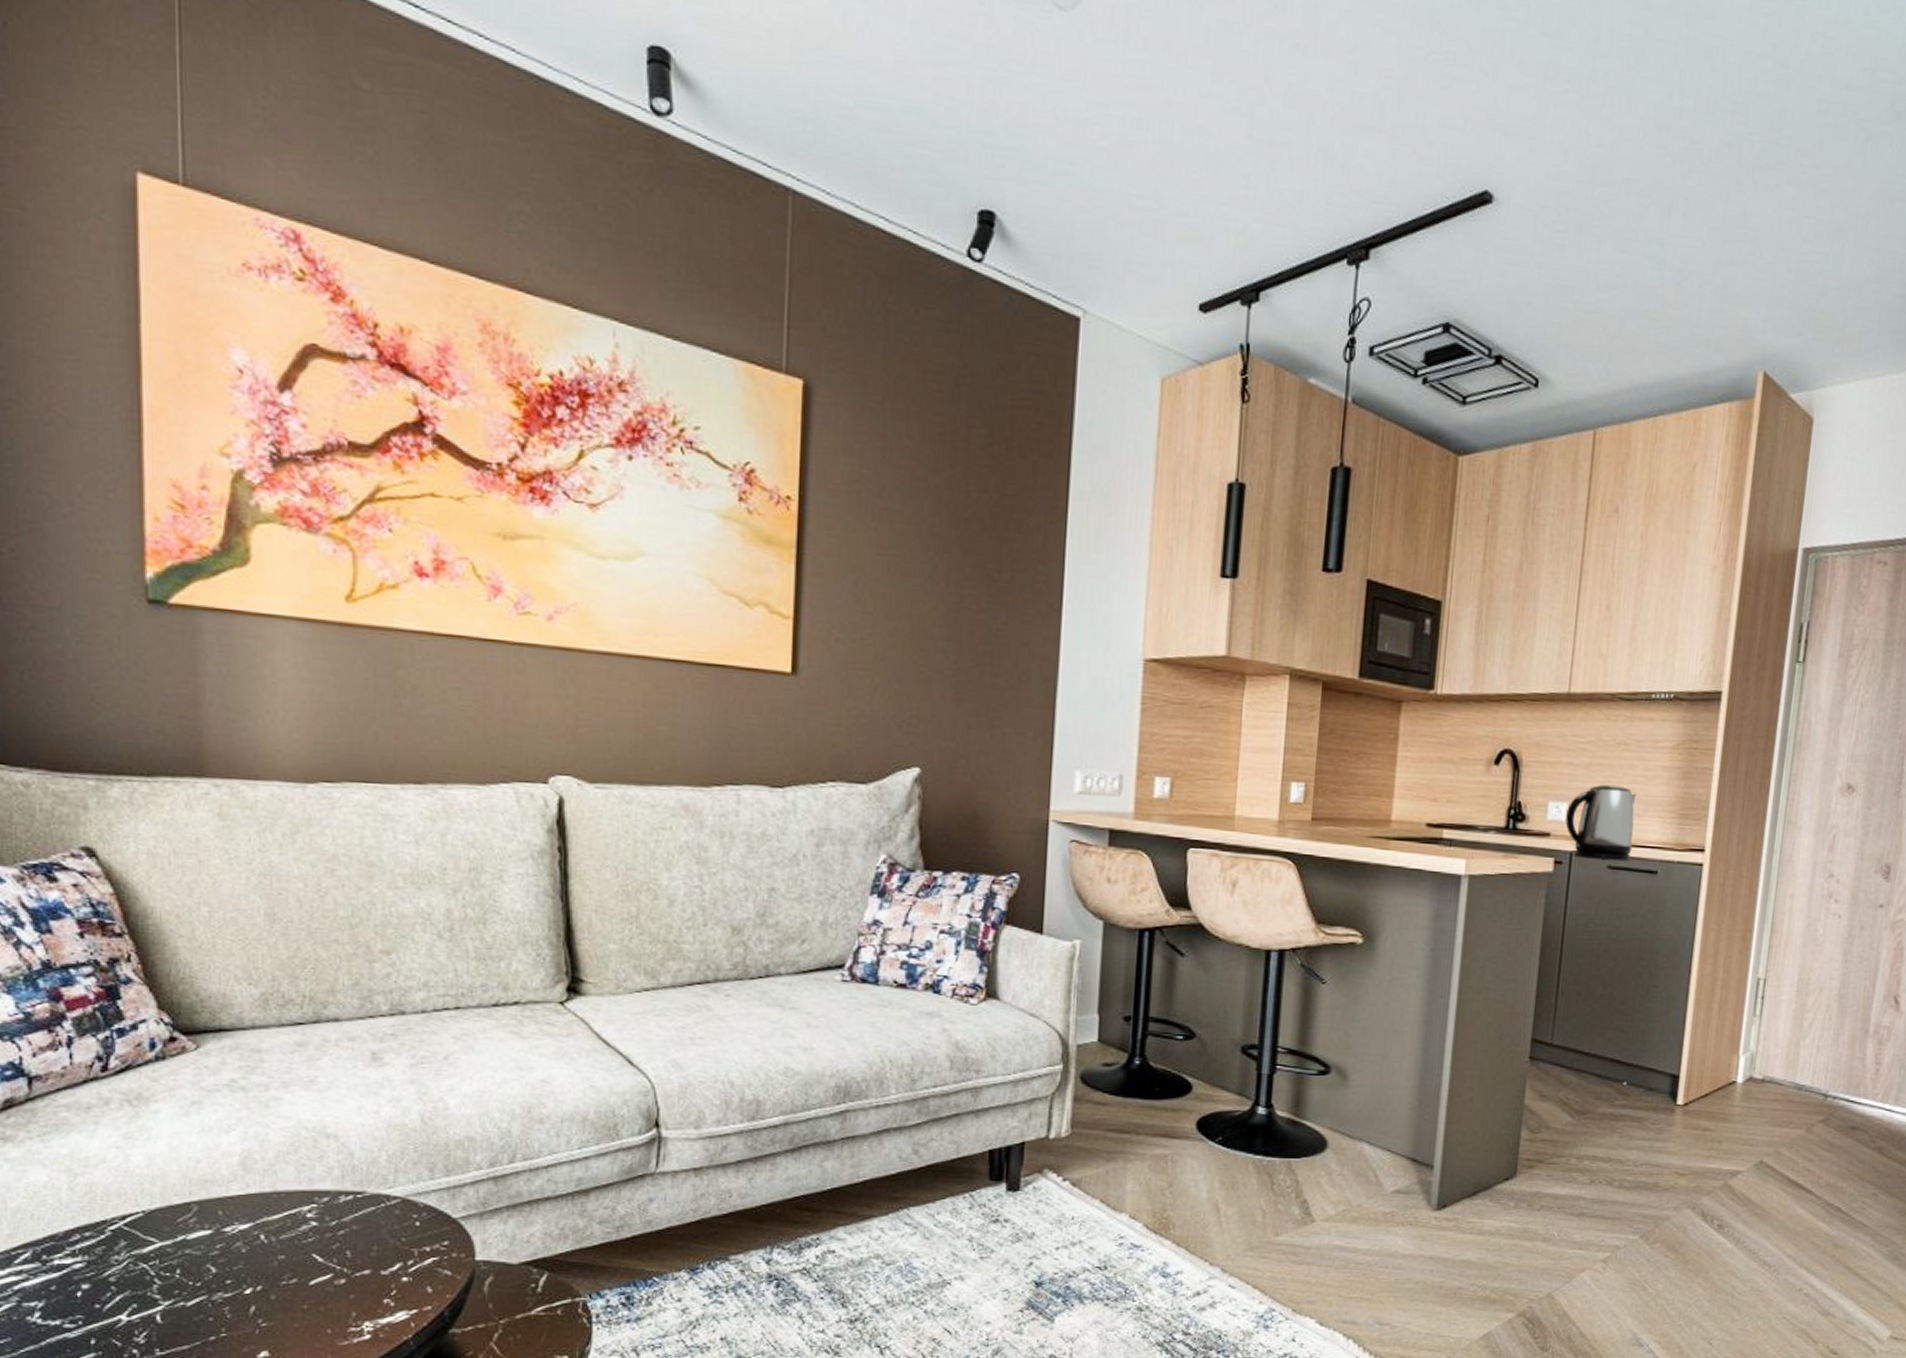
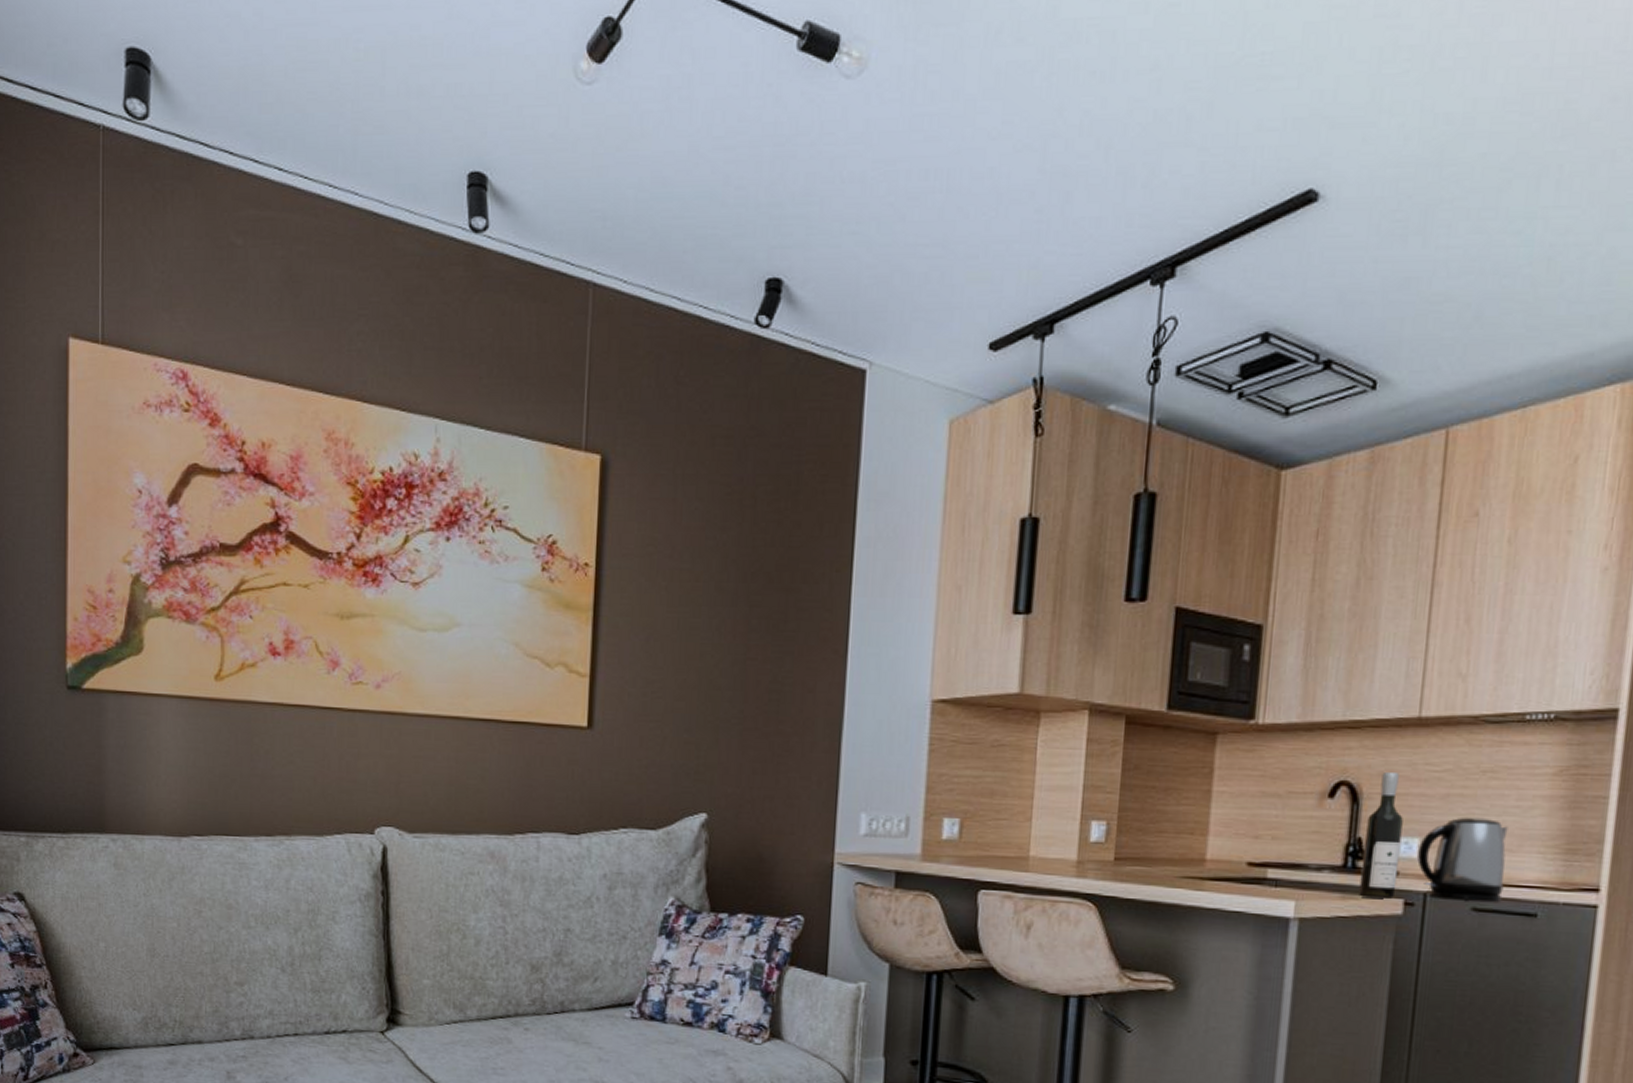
bottle: none [1518,741,1555,859] -> present [1358,771,1403,900]

